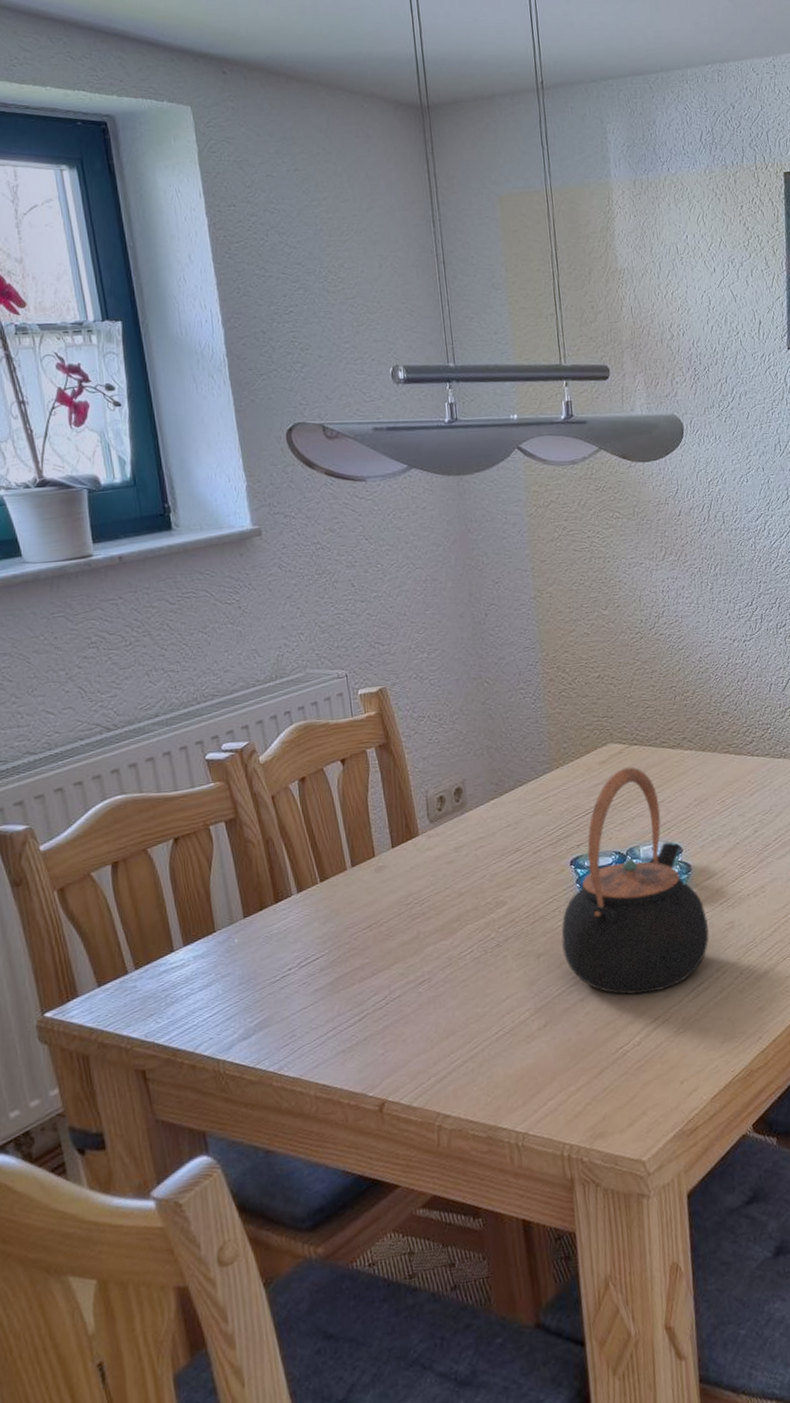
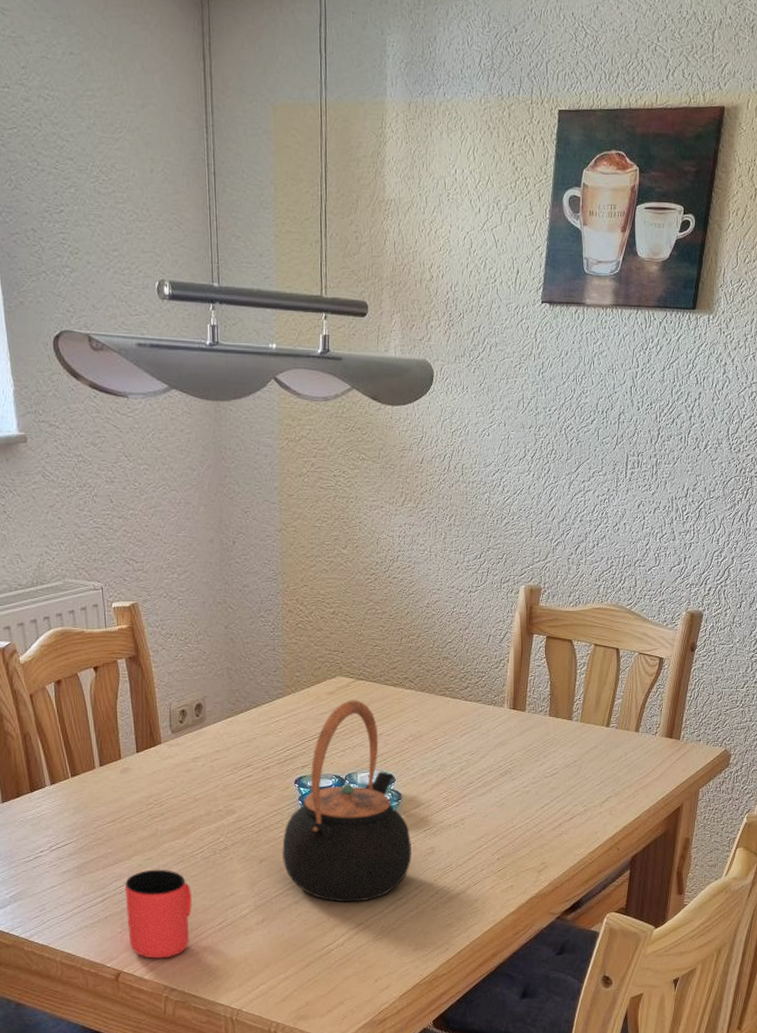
cup: none [385,976,464,1082] -> present [124,869,192,959]

